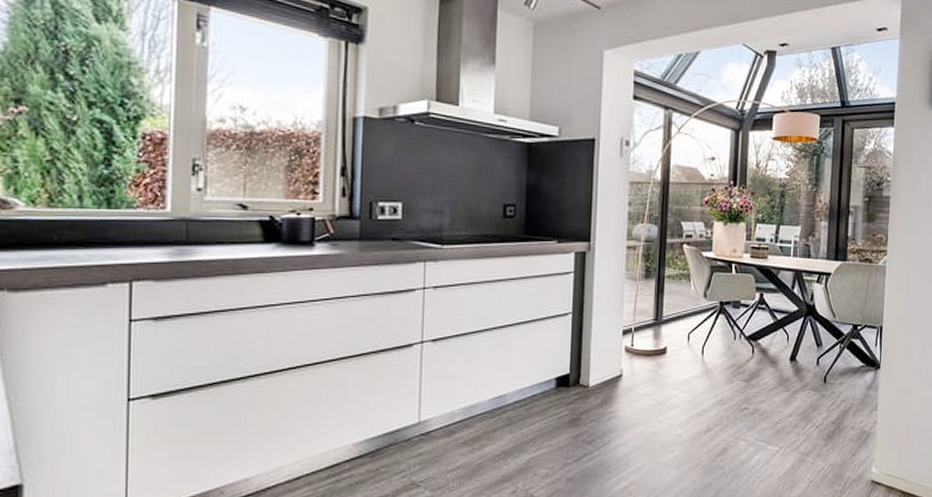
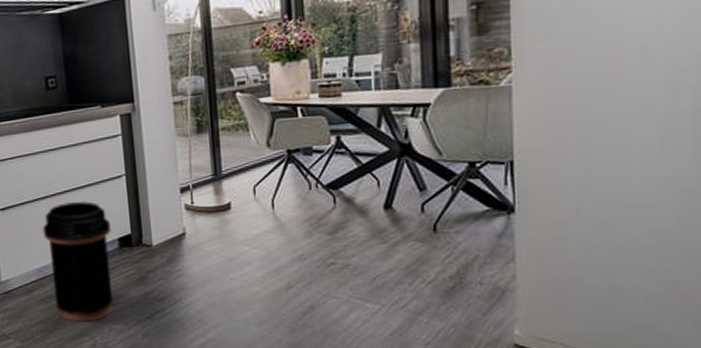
trash can: none [476,337,550,467] -> present [42,201,115,322]

